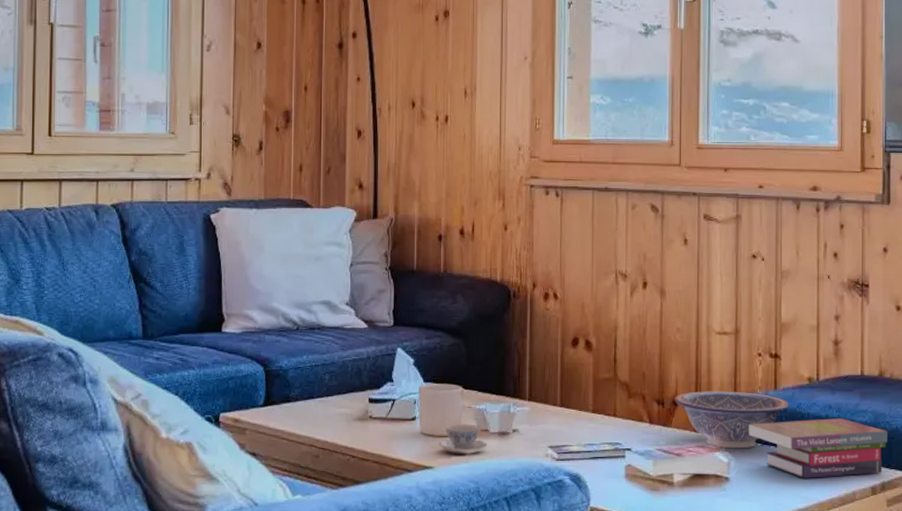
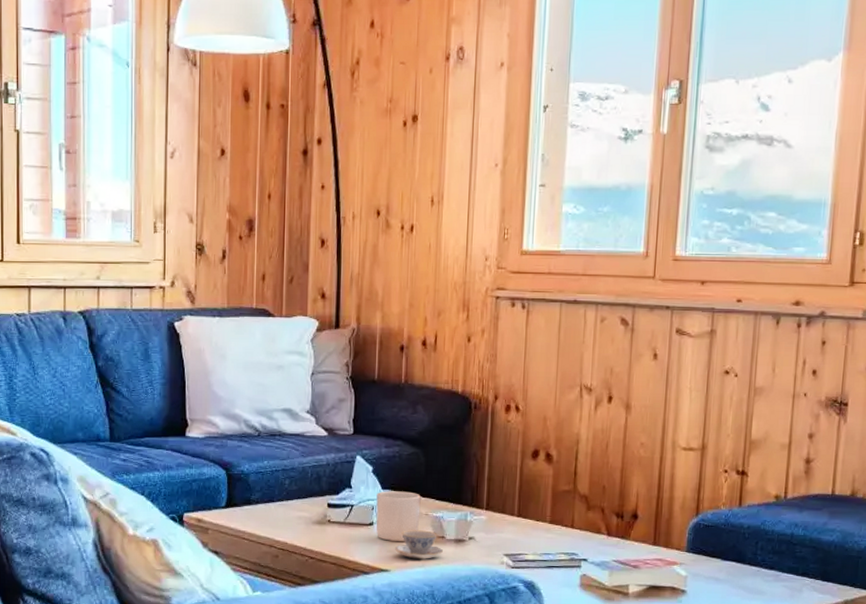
decorative bowl: present [674,391,790,449] -> none [634,505,754,563]
books: present [749,418,887,478] -> none [709,536,855,594]

